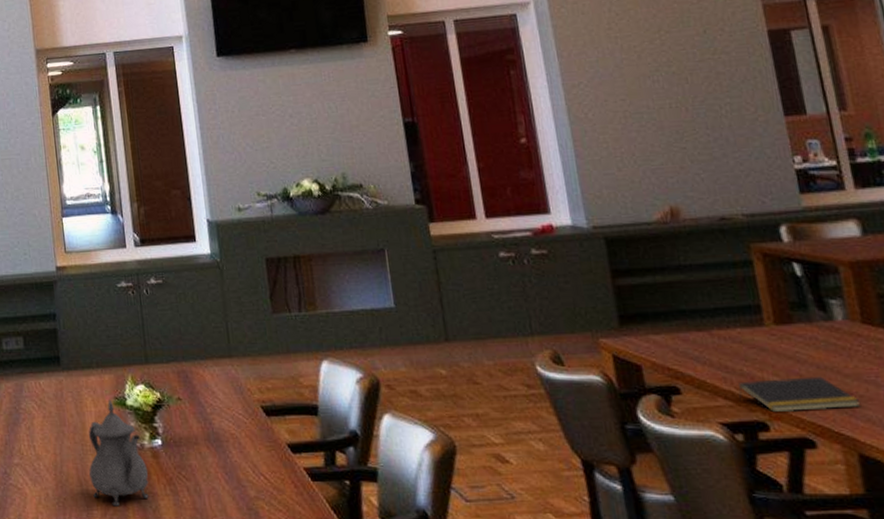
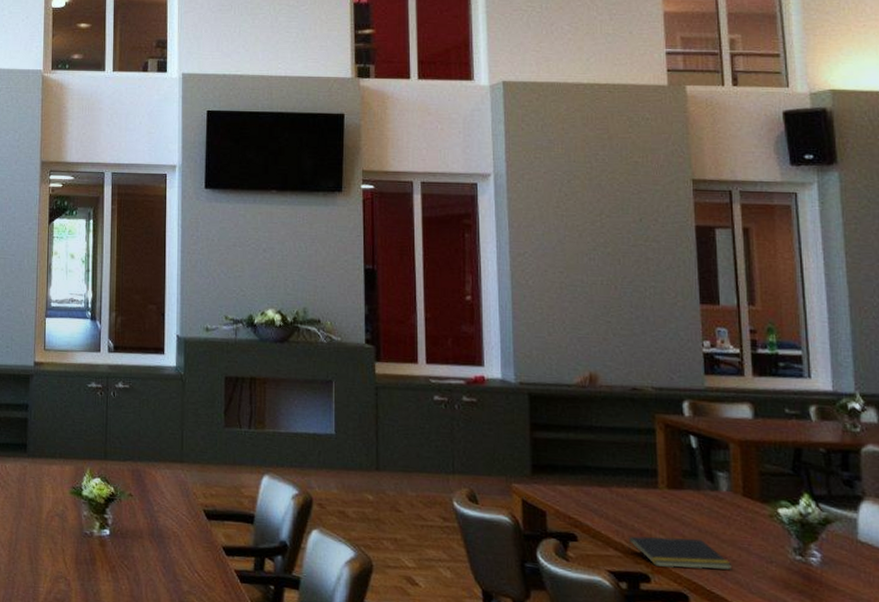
teapot: present [89,399,149,507] -> none [40,488,93,586]

